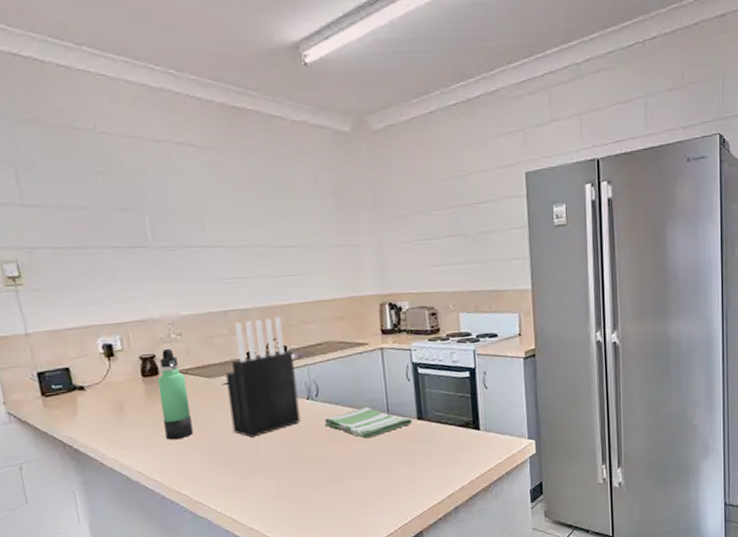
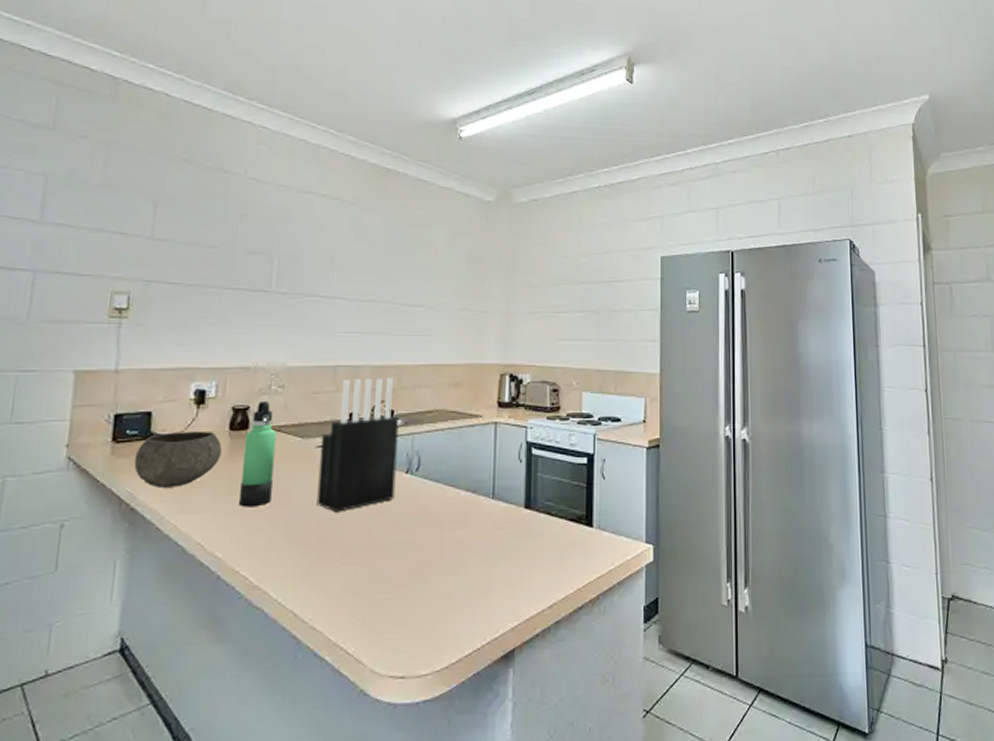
bowl: none [65,379,141,431] -> present [134,431,223,488]
dish towel: present [324,407,412,439] -> none [421,488,519,526]

